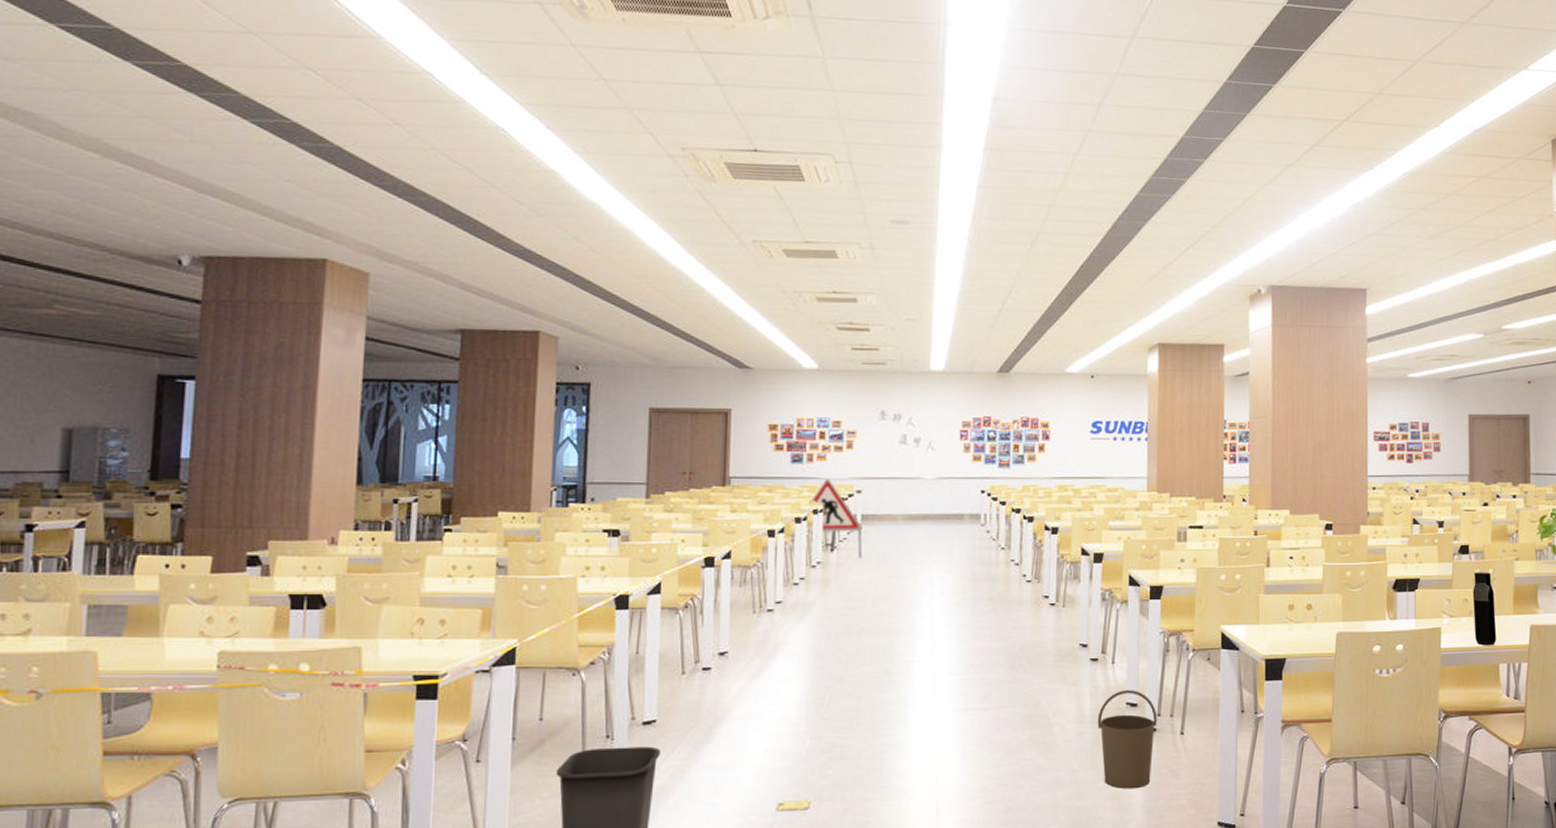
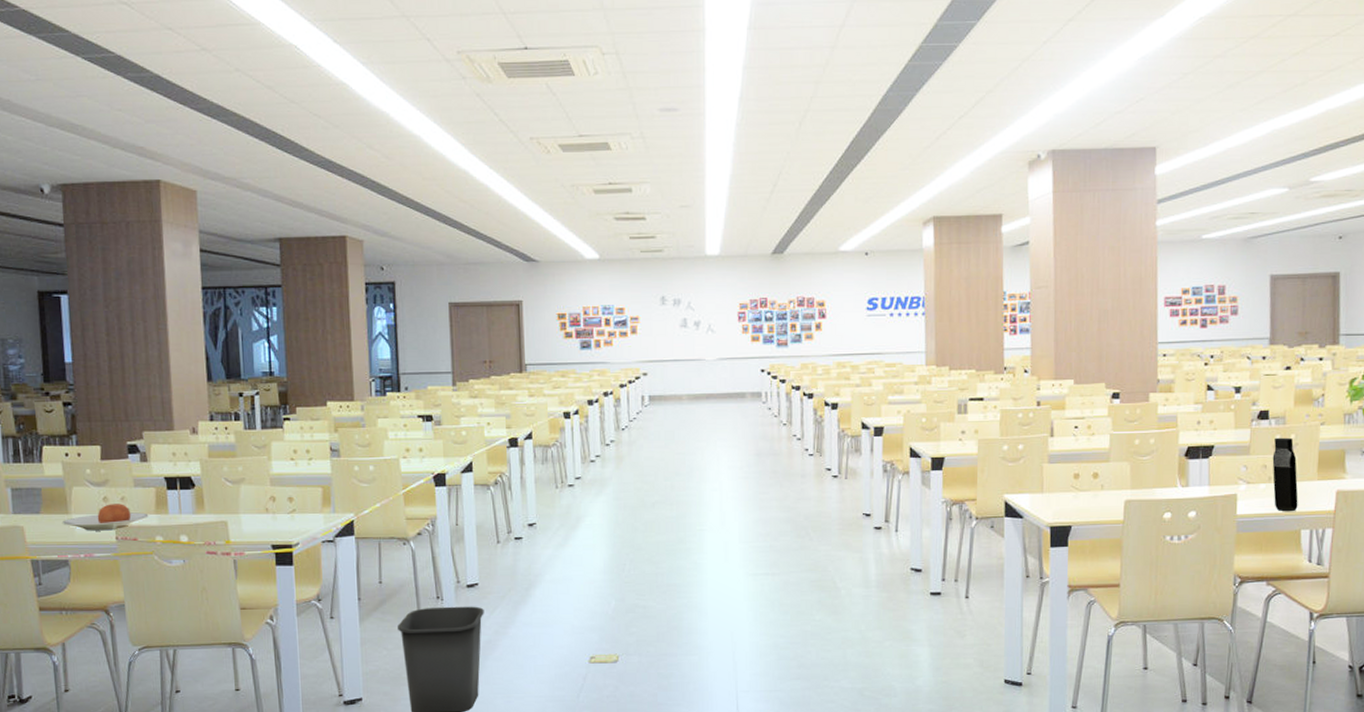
plate: none [149,625,263,658] -> present [62,504,149,531]
warning sign: present [808,479,863,557] -> none [599,363,651,436]
bucket: present [1097,690,1157,789] -> none [883,557,942,648]

